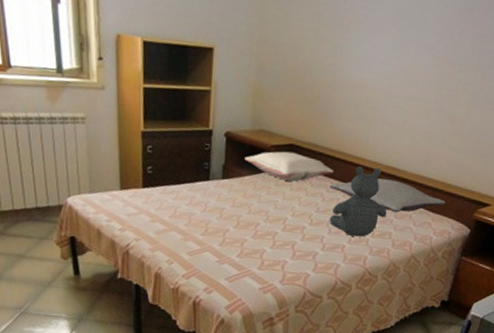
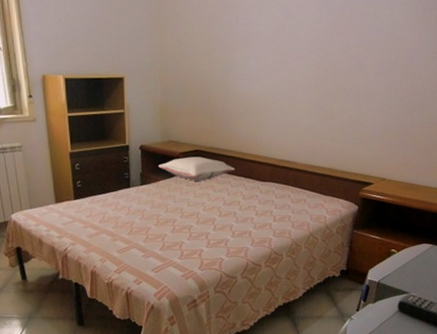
pillow: present [329,178,446,213] -> none [232,171,334,198]
teddy bear: present [330,166,387,237] -> none [236,162,285,222]

